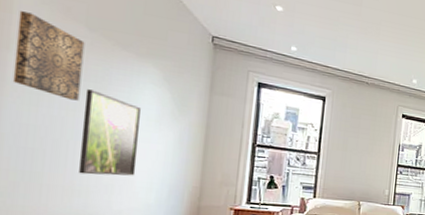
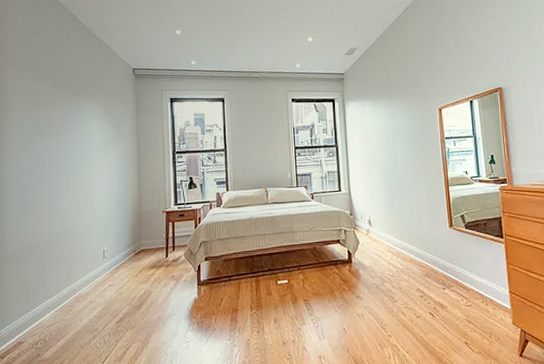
wall art: present [12,11,85,101] -> none [11,83,52,143]
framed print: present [78,89,142,176] -> none [55,132,93,200]

